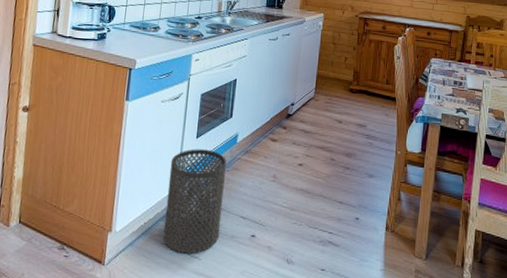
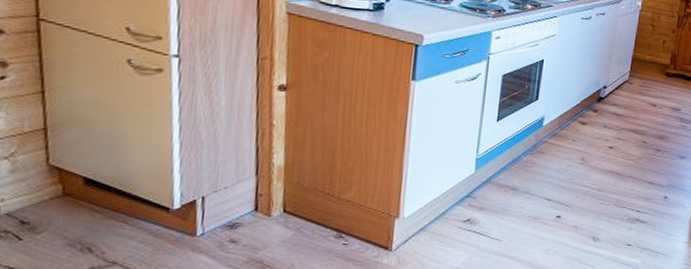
trash can: present [163,149,227,254] -> none [459,132,532,236]

